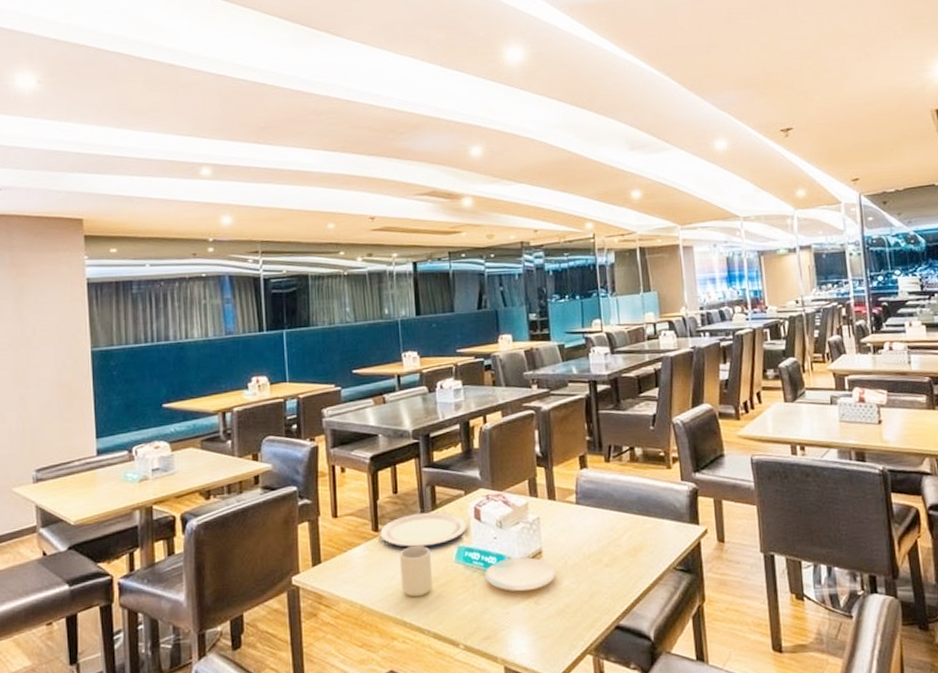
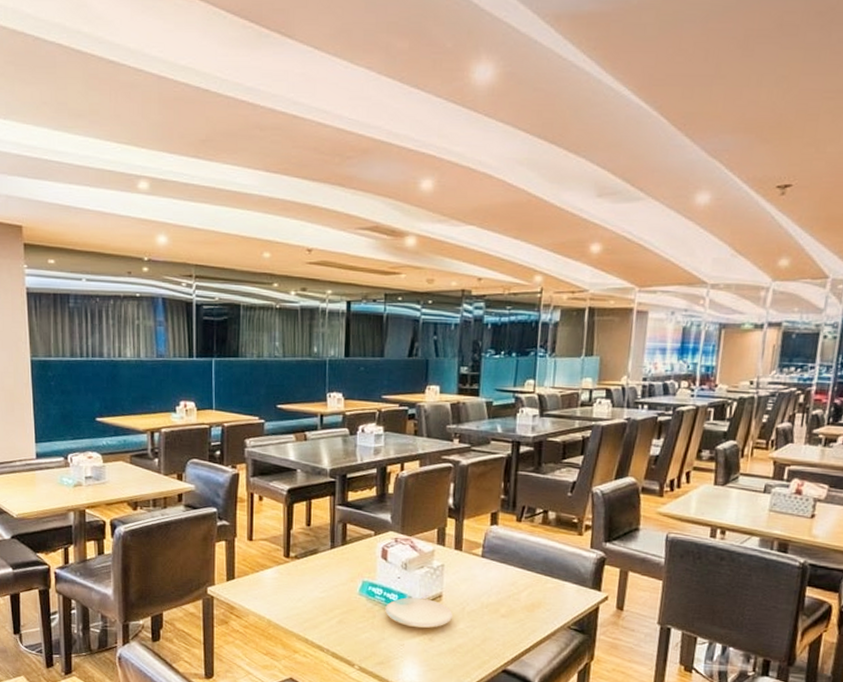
plate: present [380,512,468,547] -> none [291,546,374,577]
cup: present [400,545,432,597] -> none [306,575,336,620]

